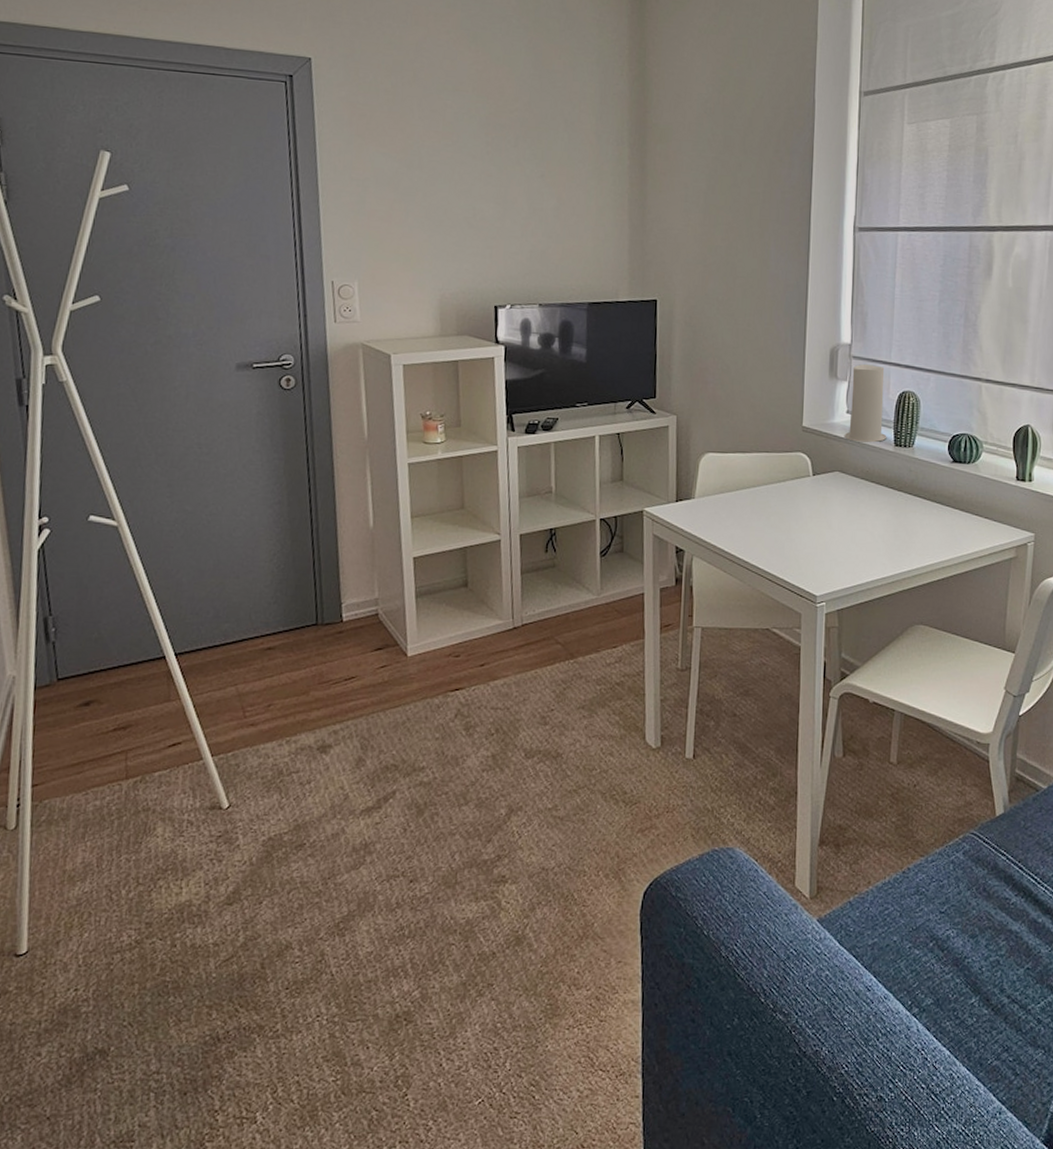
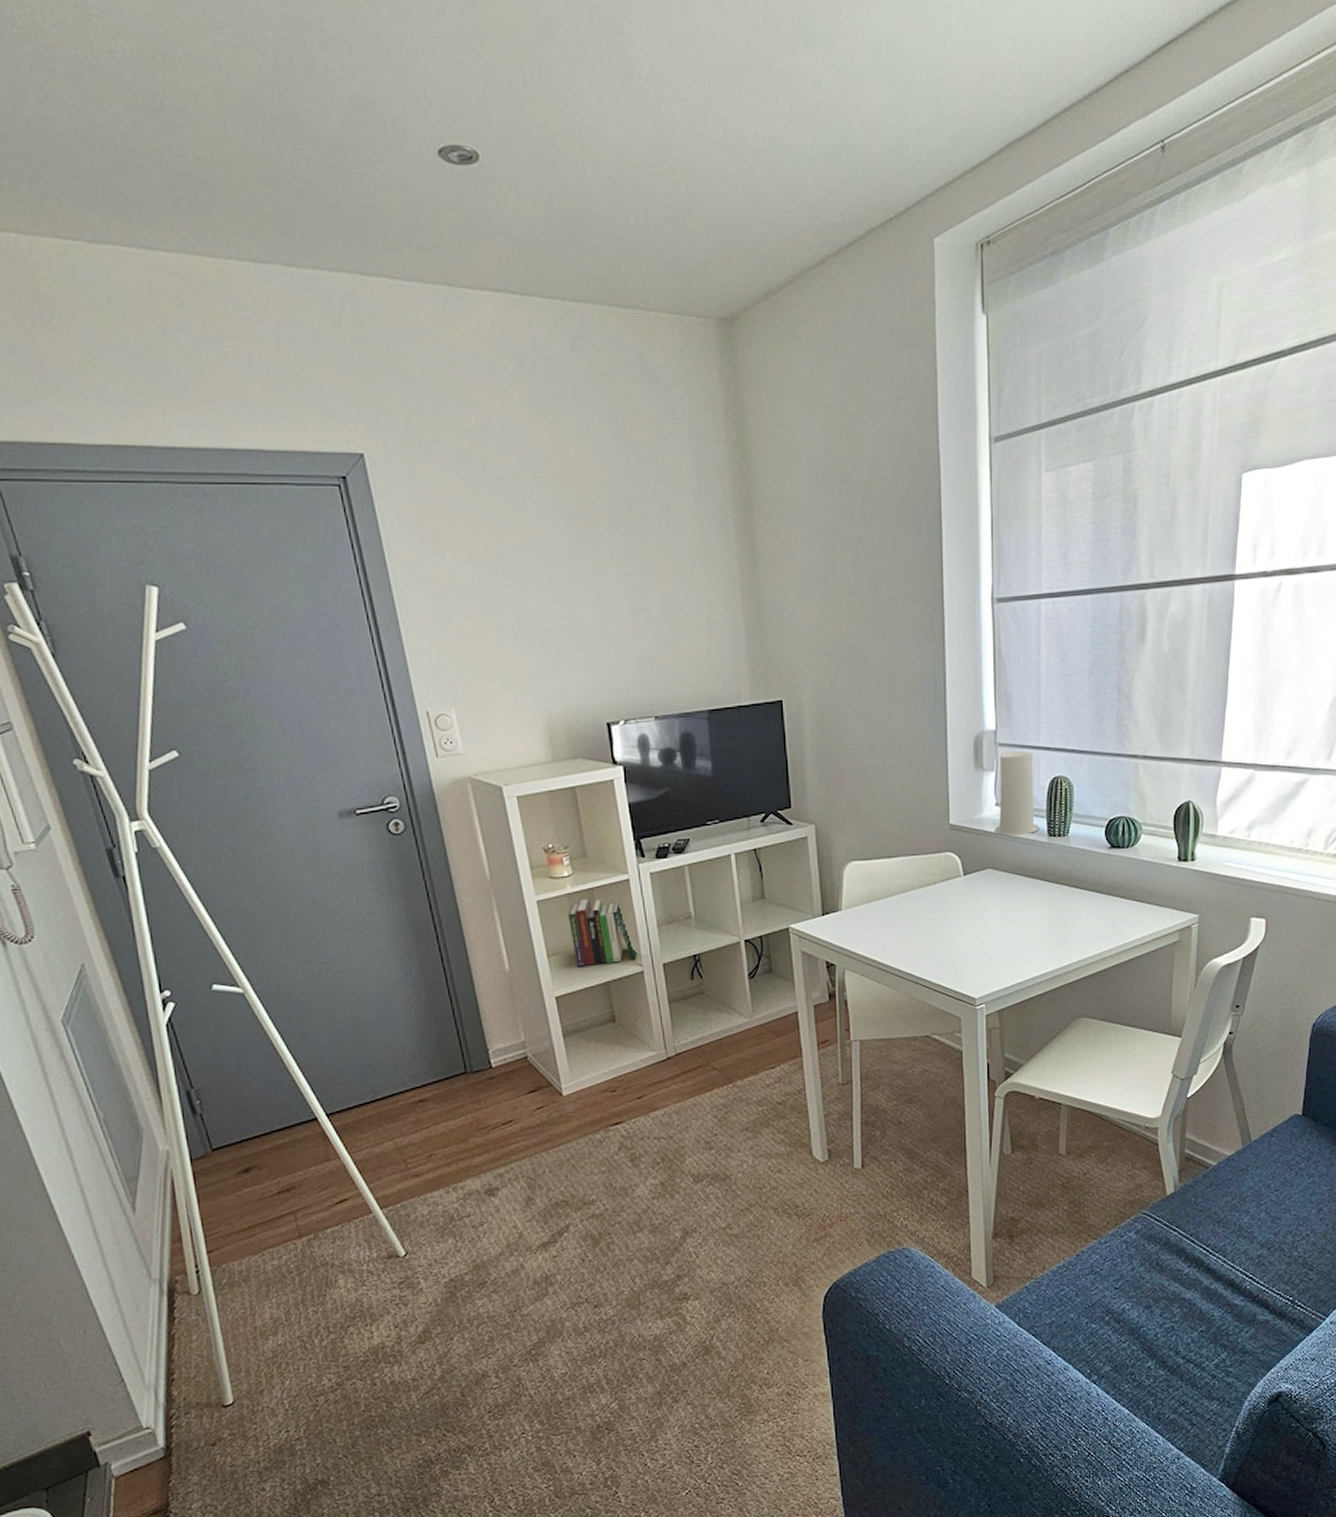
books: none [435,465,498,531] -> present [567,898,638,968]

